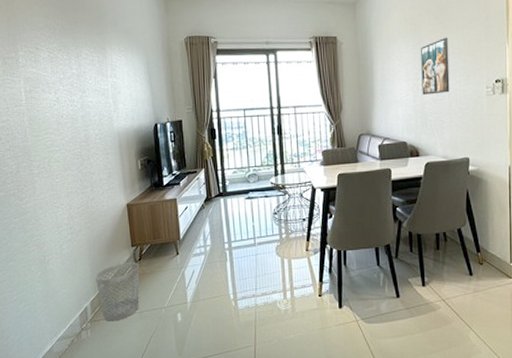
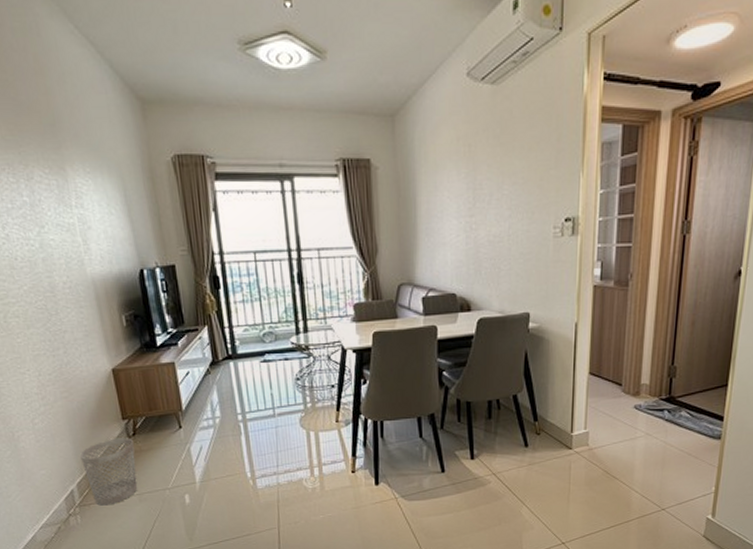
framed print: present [421,37,450,95] -> none [476,162,511,236]

